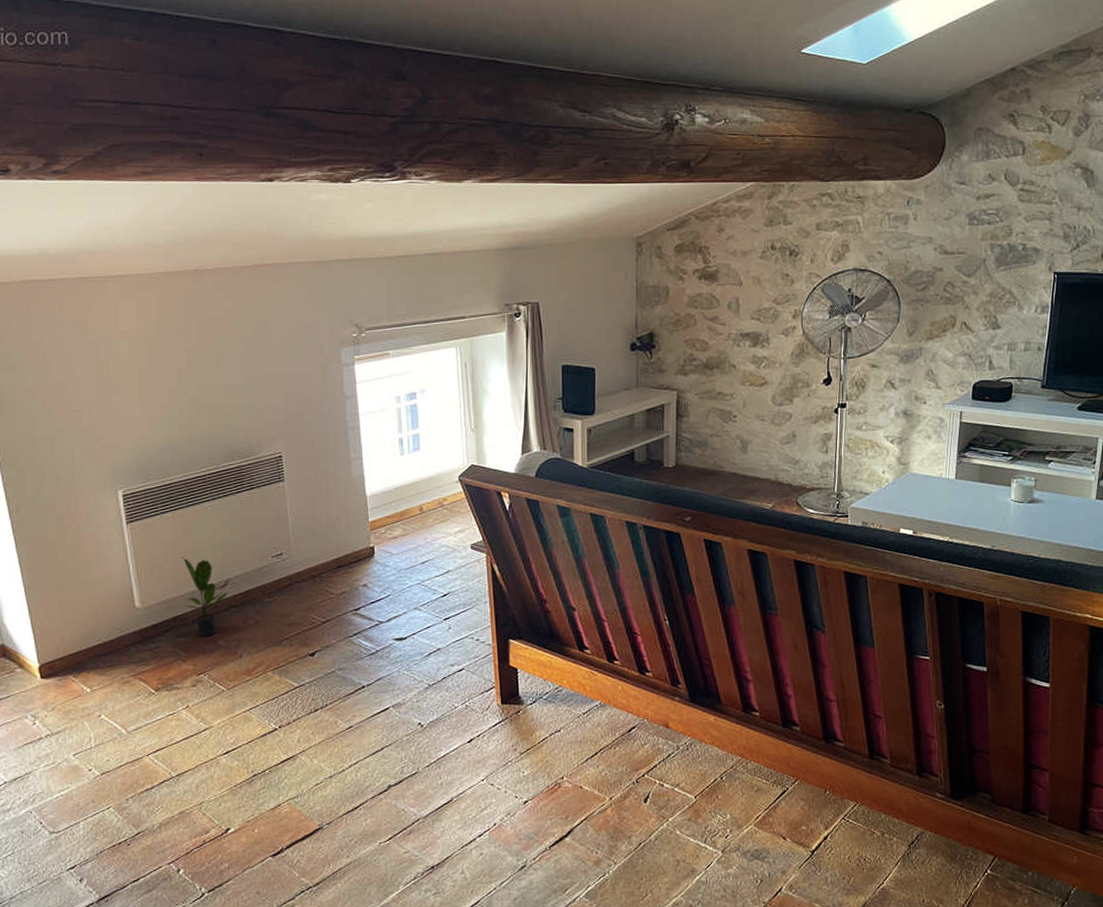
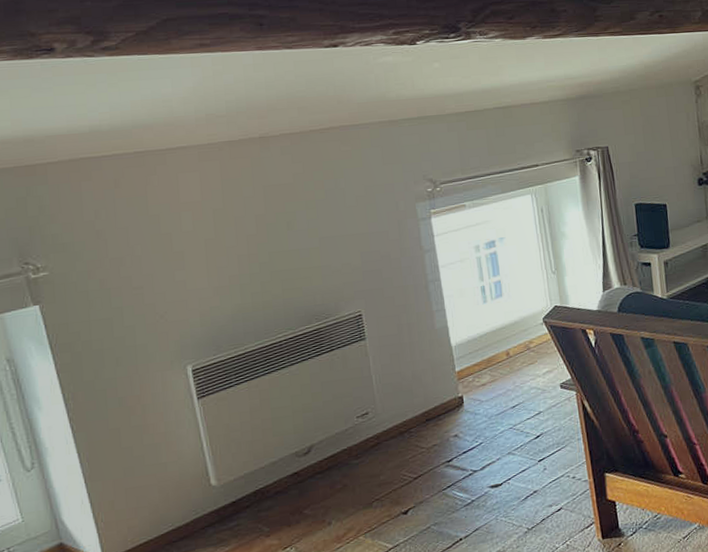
potted plant: present [182,557,229,636] -> none [260,427,313,508]

